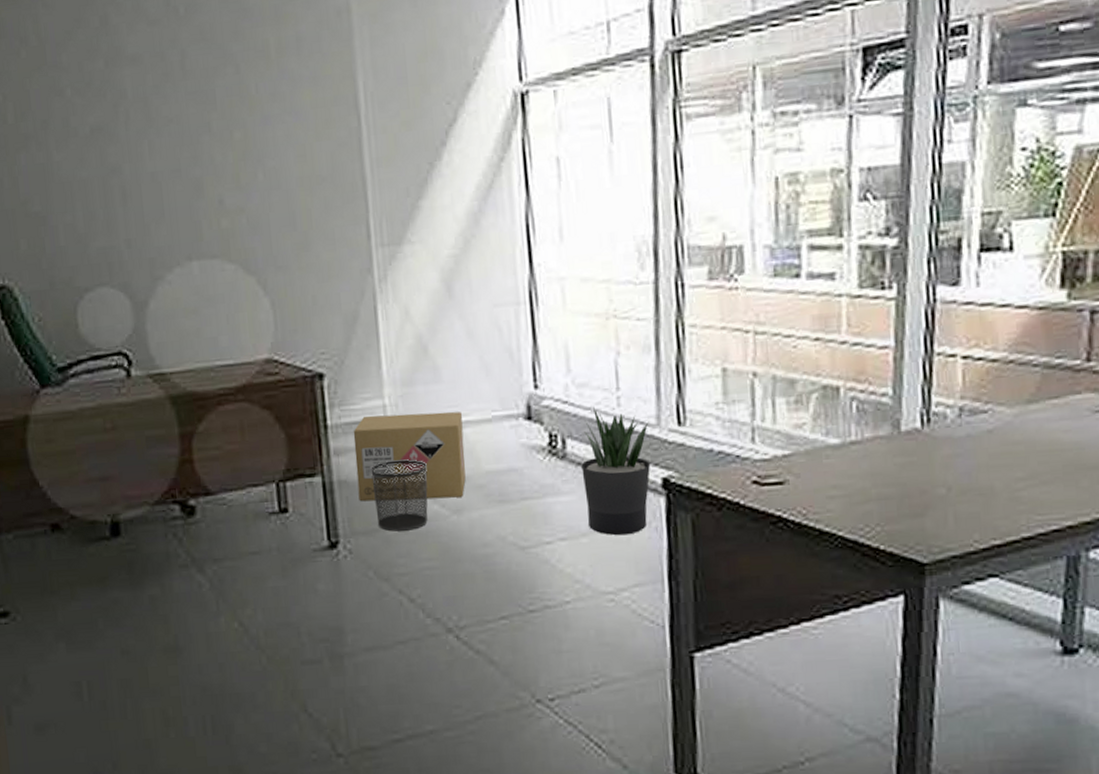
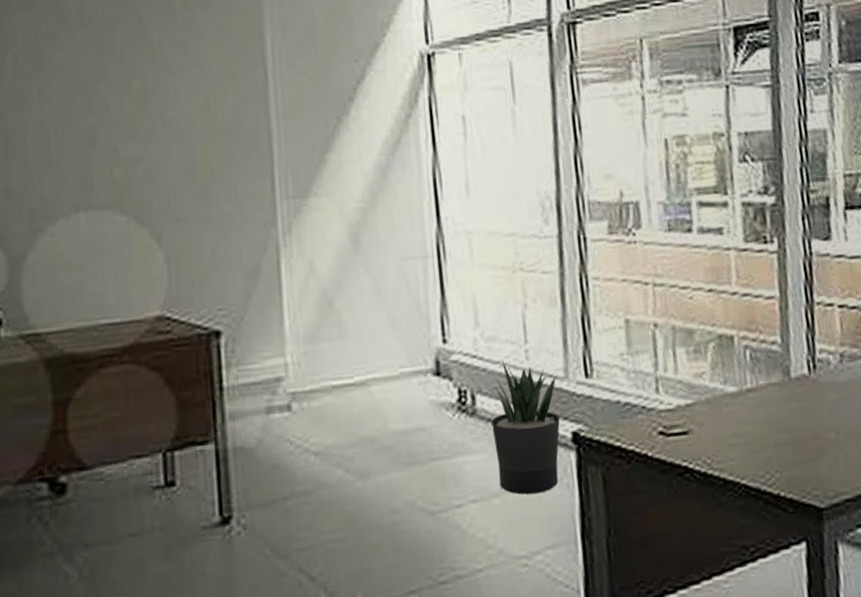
cardboard box: present [353,411,466,502] -> none [251,369,372,470]
waste bin: present [369,459,428,532] -> none [268,421,332,502]

